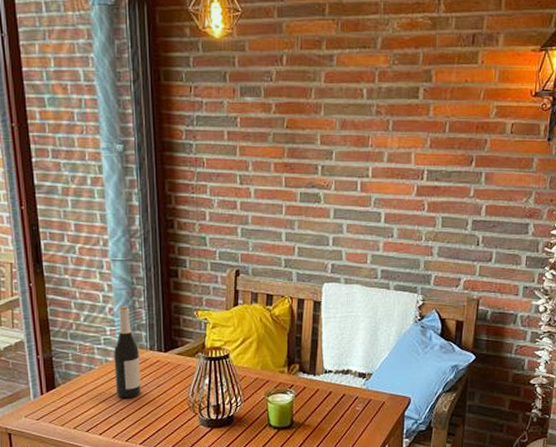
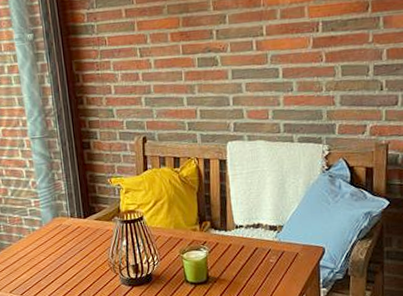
wine bottle: present [114,306,141,399] -> none [39,179,66,263]

